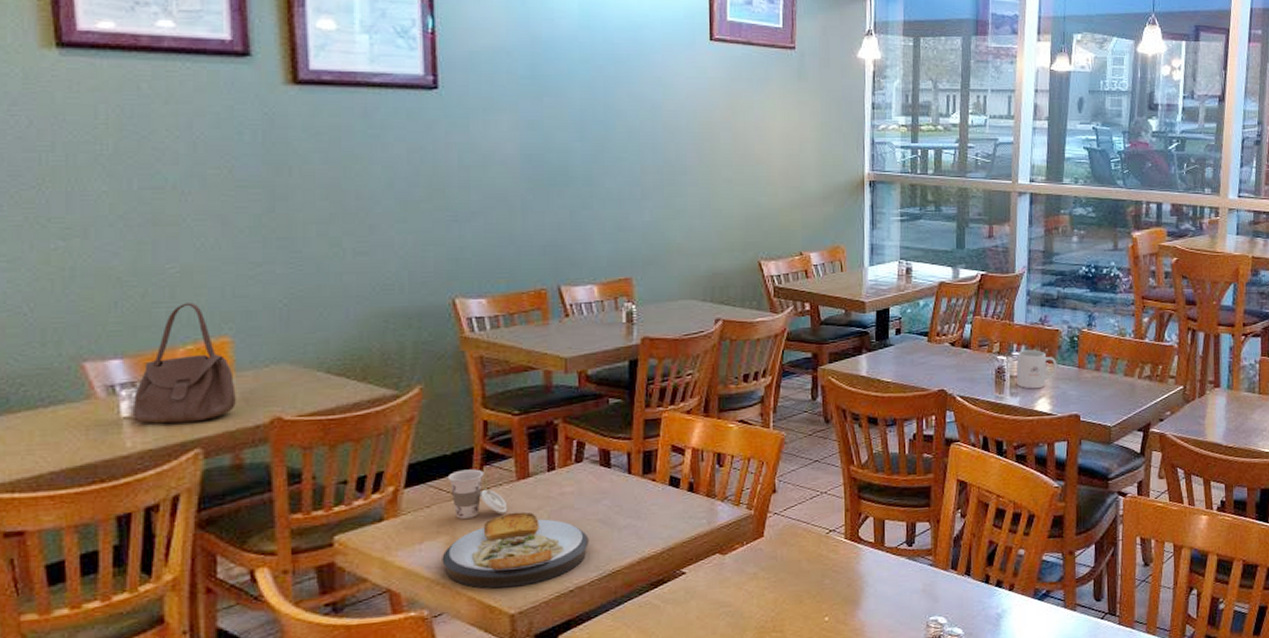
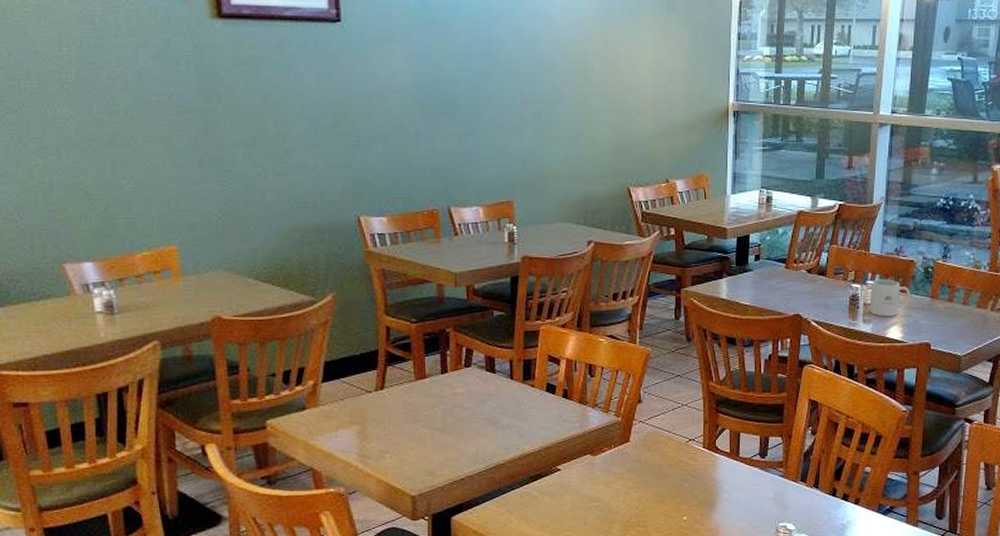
handbag: present [134,302,236,424] -> none [104,215,184,318]
plate: present [442,512,589,589] -> none [354,408,477,473]
cup: present [447,469,508,519] -> none [357,369,408,411]

